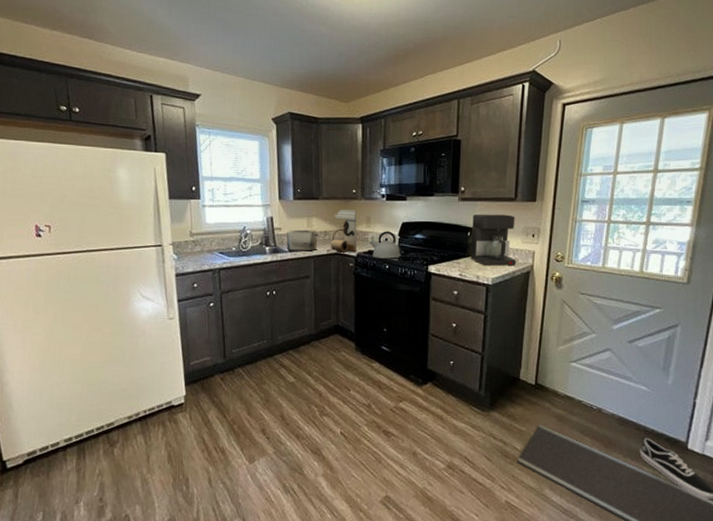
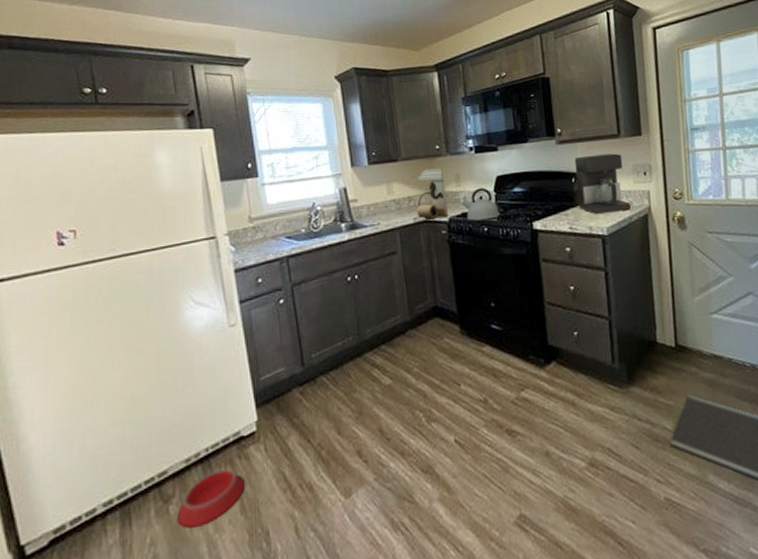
pet bowl: none [120,427,173,467] -> present [178,468,246,529]
toaster: present [286,229,318,253] -> none [364,197,401,226]

